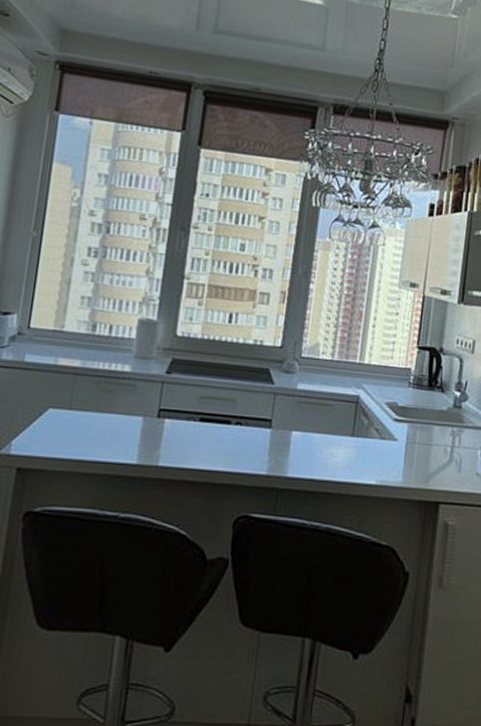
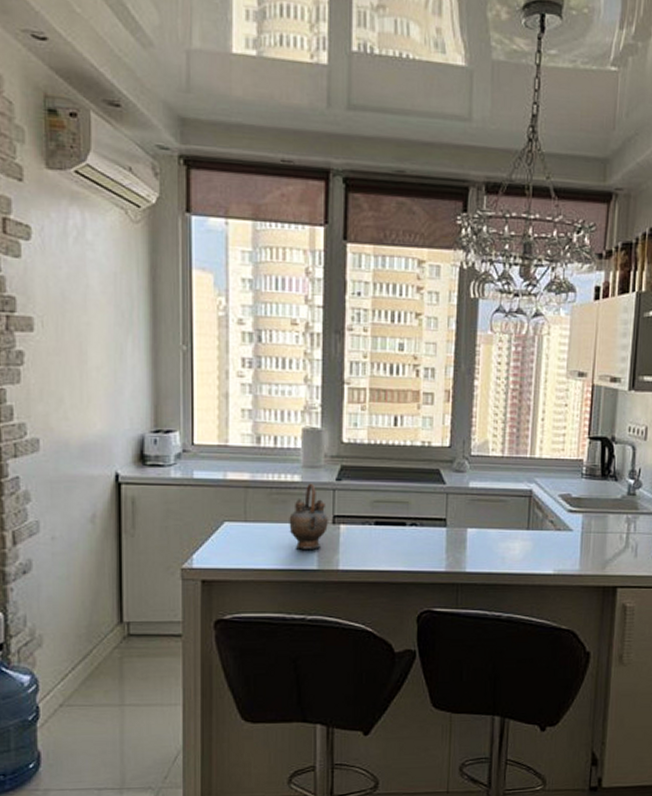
teapot: none [112,374,154,443] -> present [289,483,328,549]

